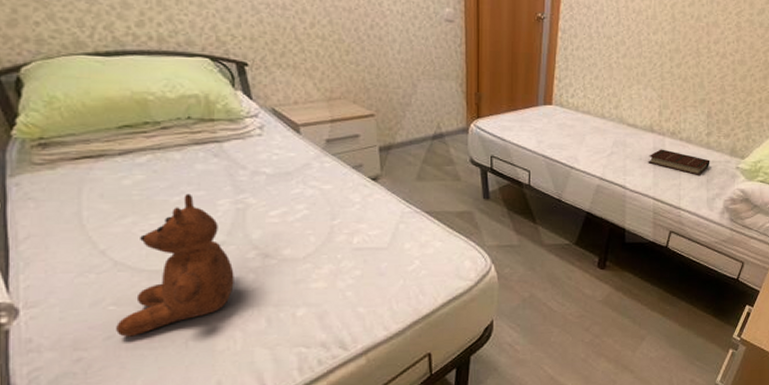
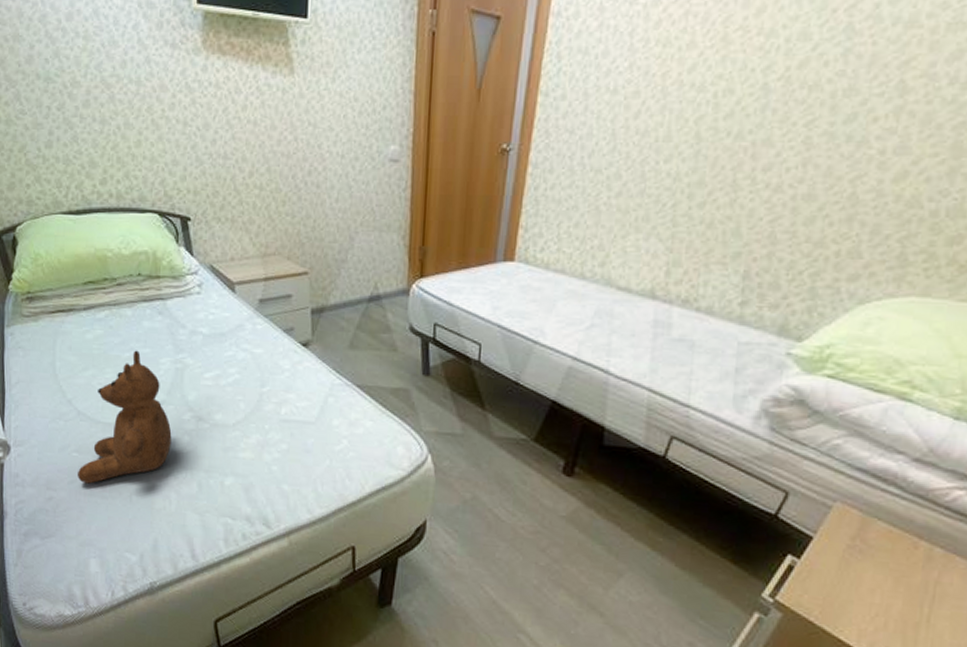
book: present [648,149,710,175] -> none [644,322,743,362]

